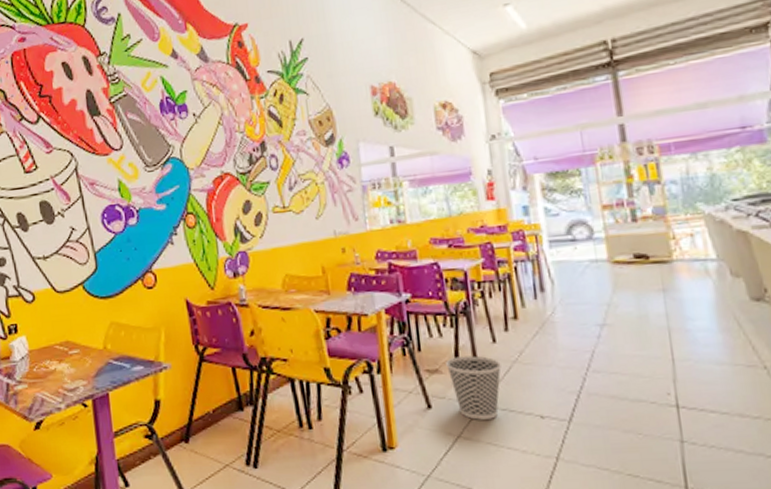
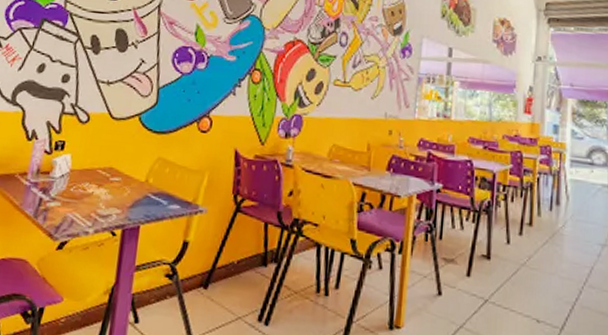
wastebasket: present [446,355,501,420] -> none [462,250,510,315]

